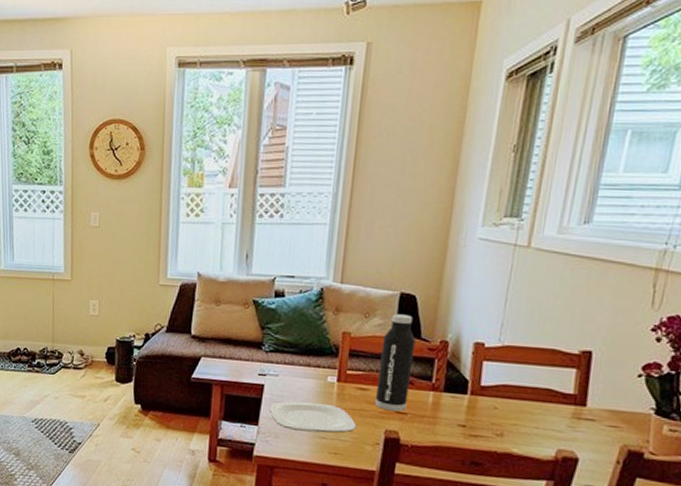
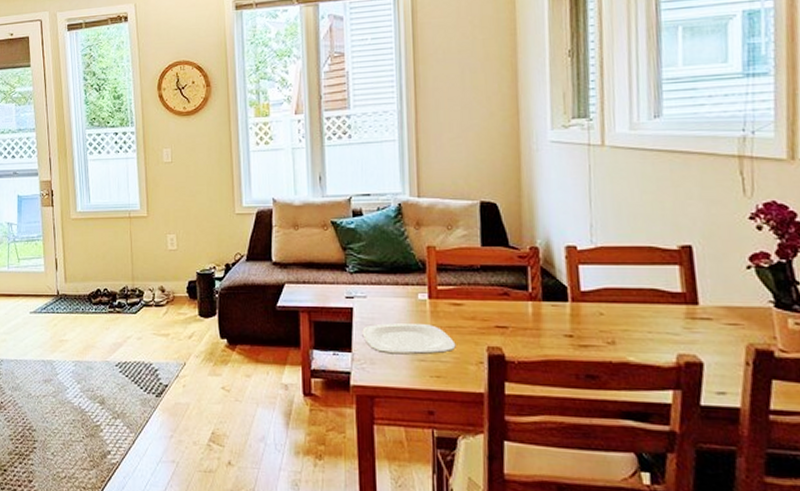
water bottle: present [374,314,416,412] -> none [469,223,506,326]

